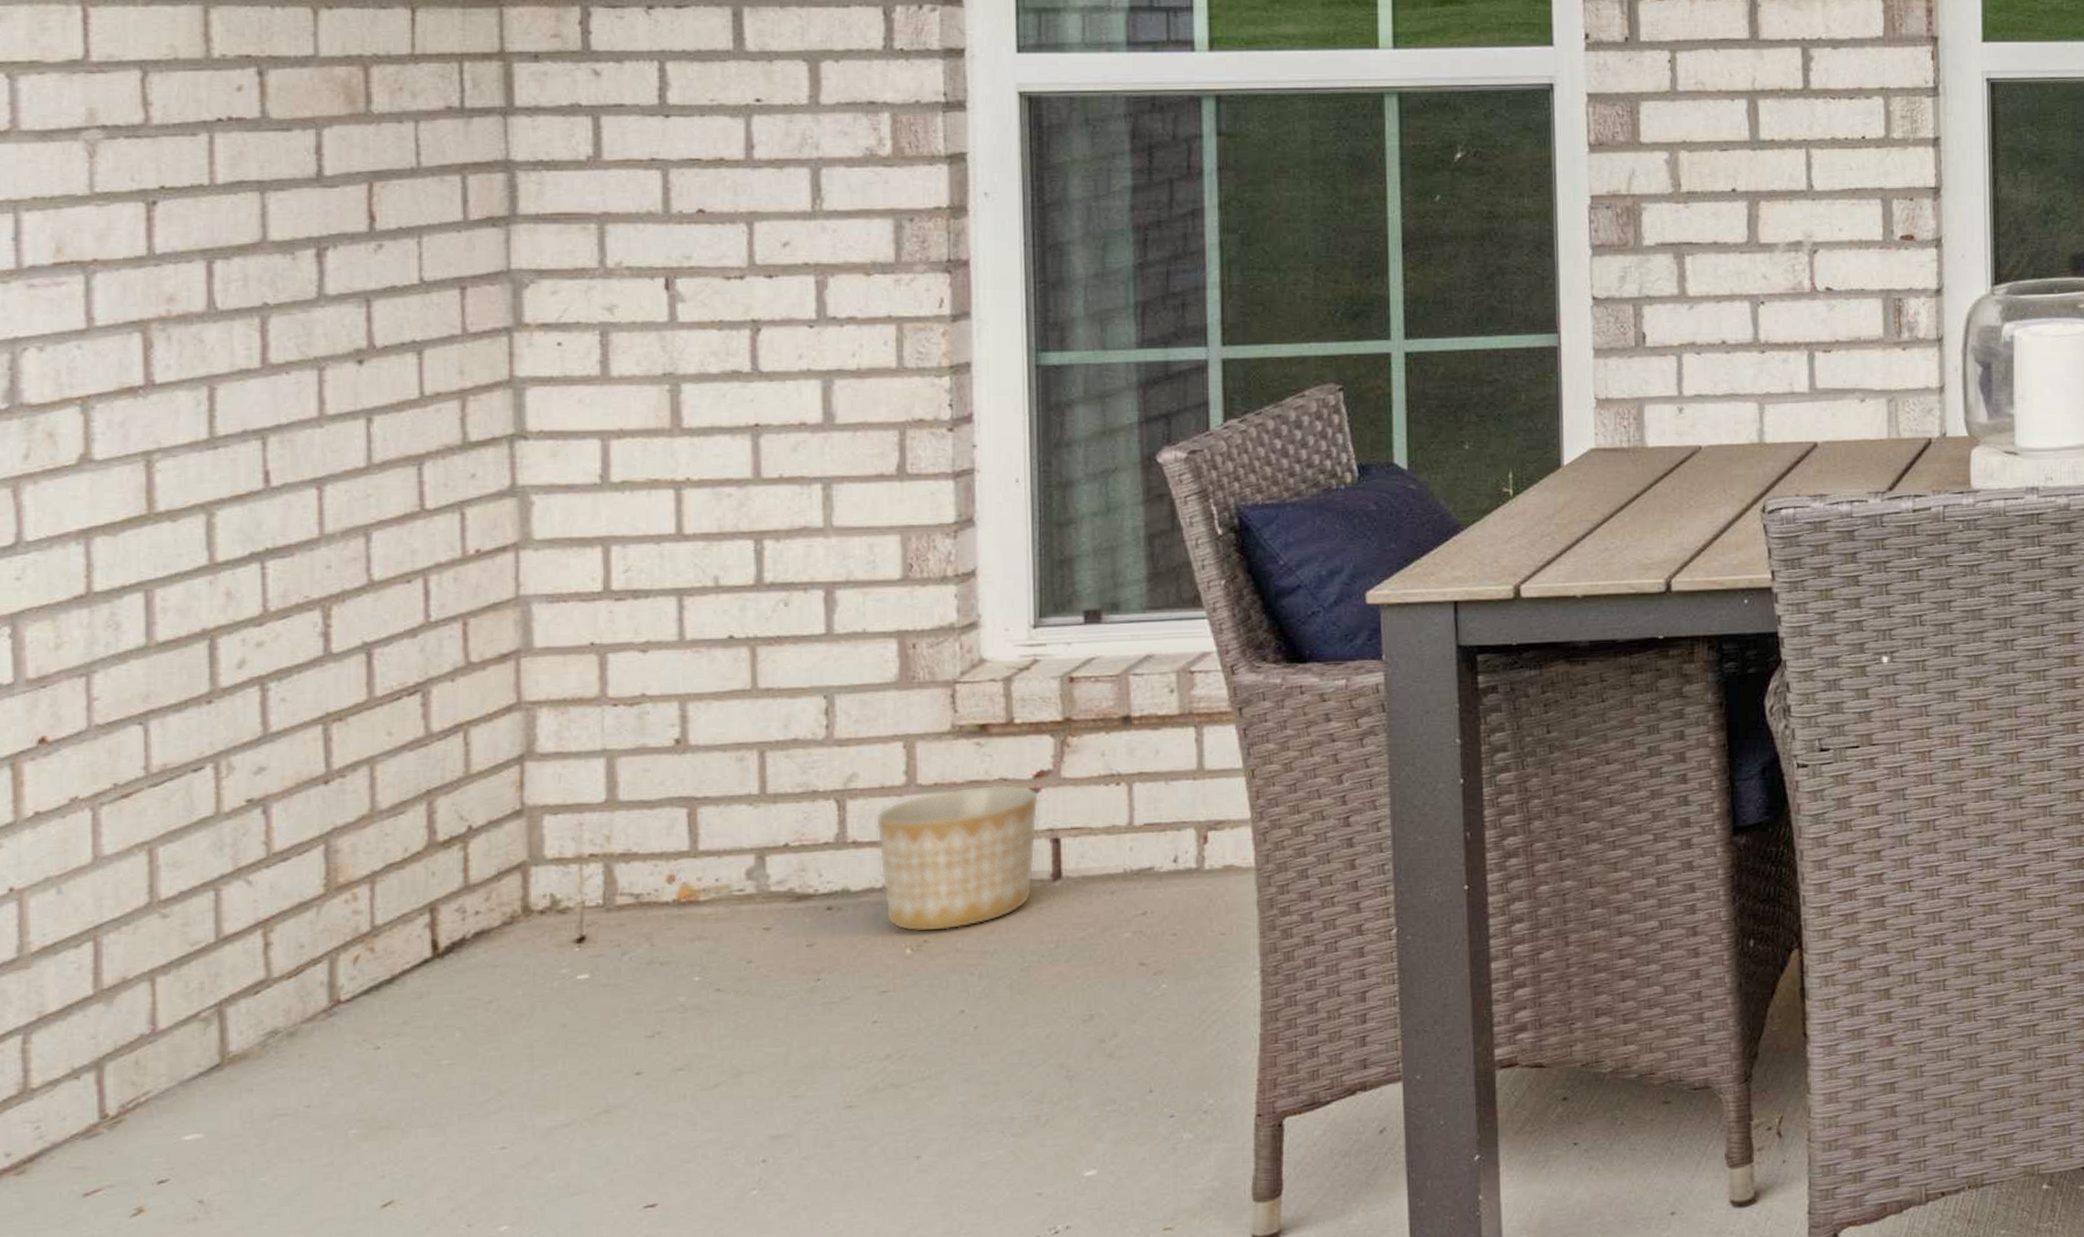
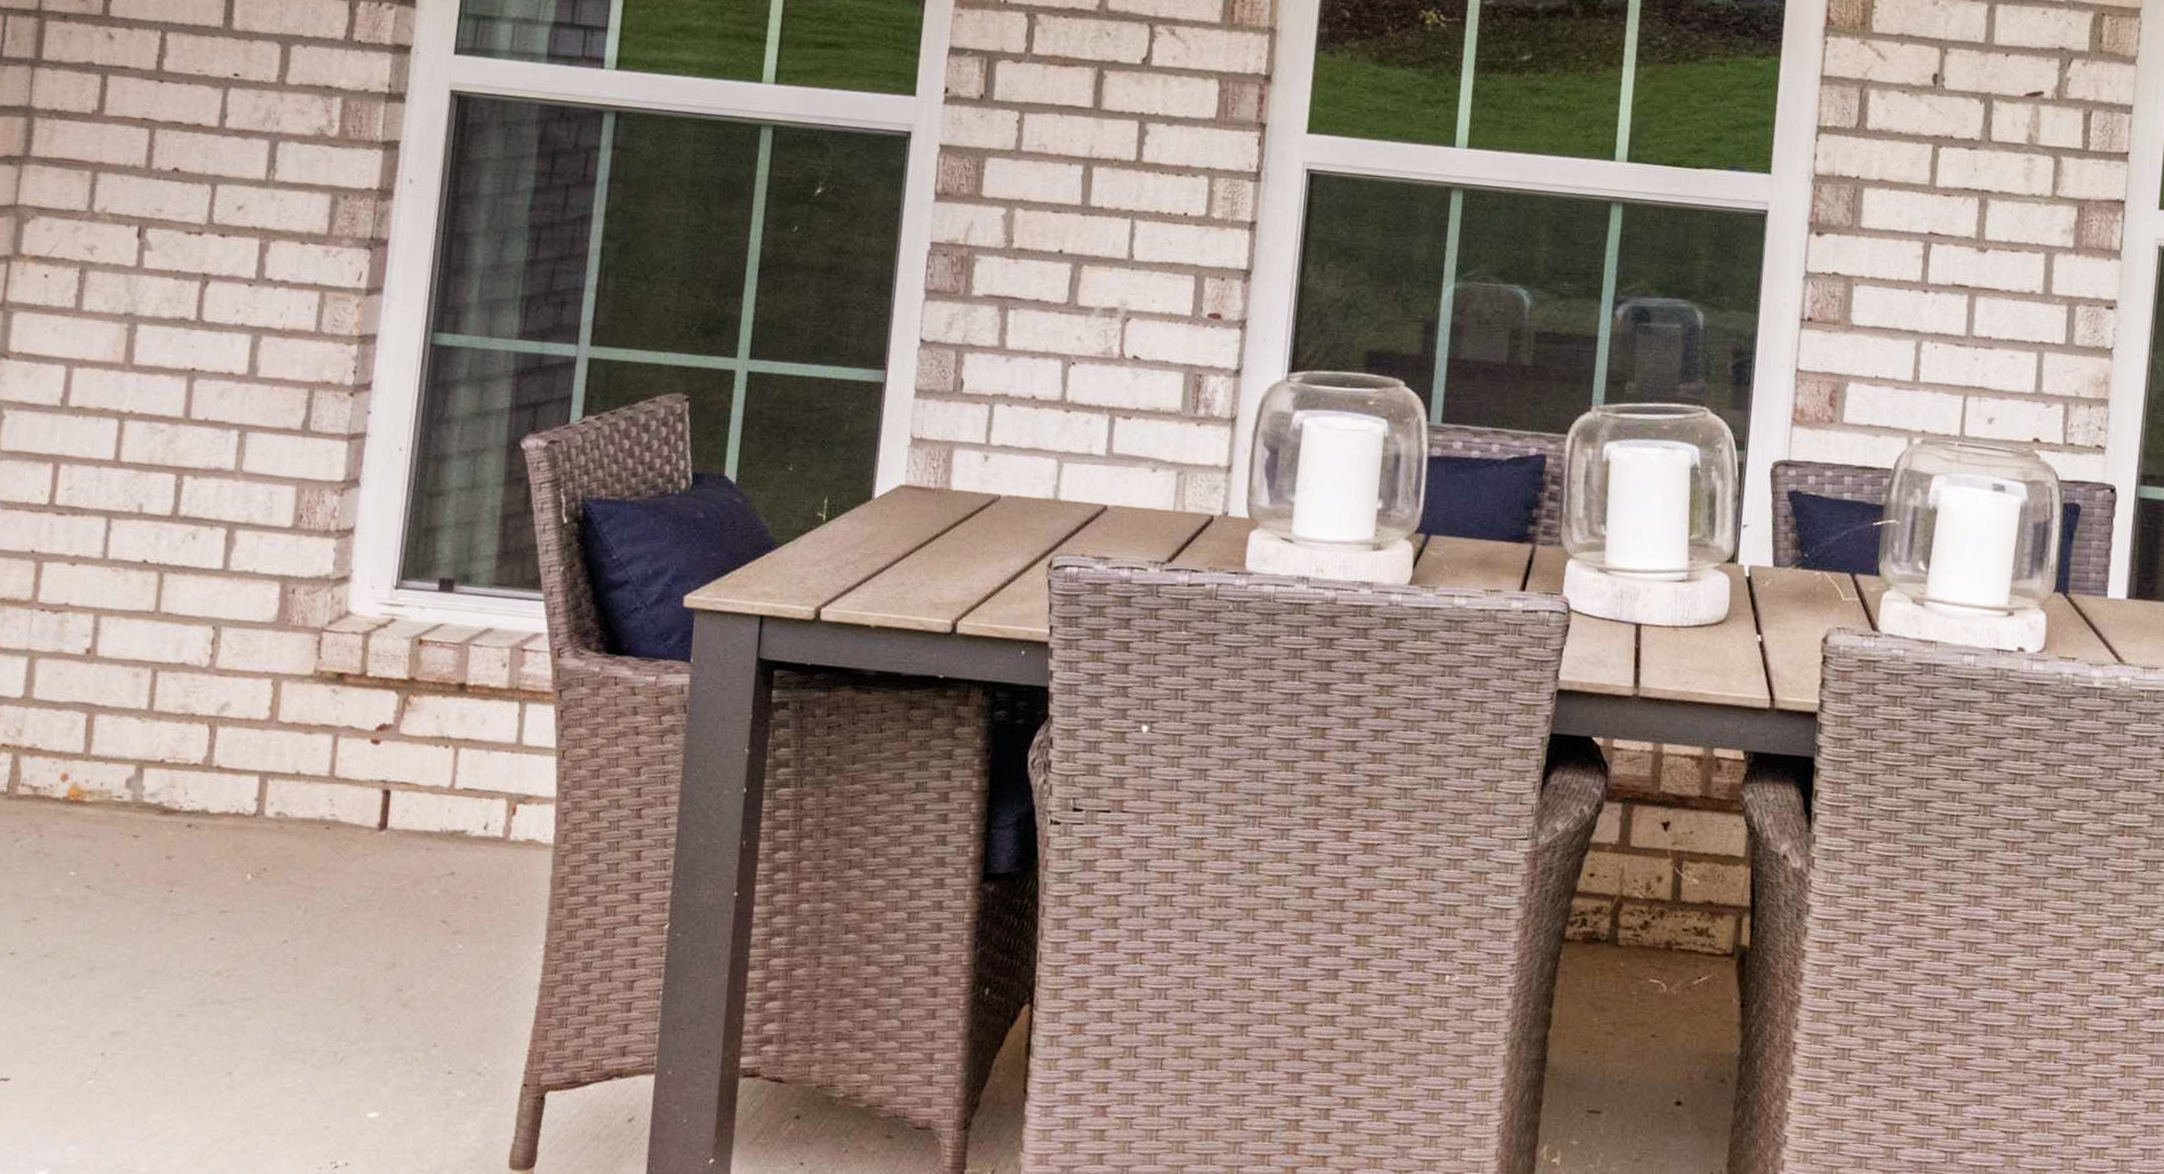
planter: present [875,784,1040,933] -> none [234,729,379,863]

